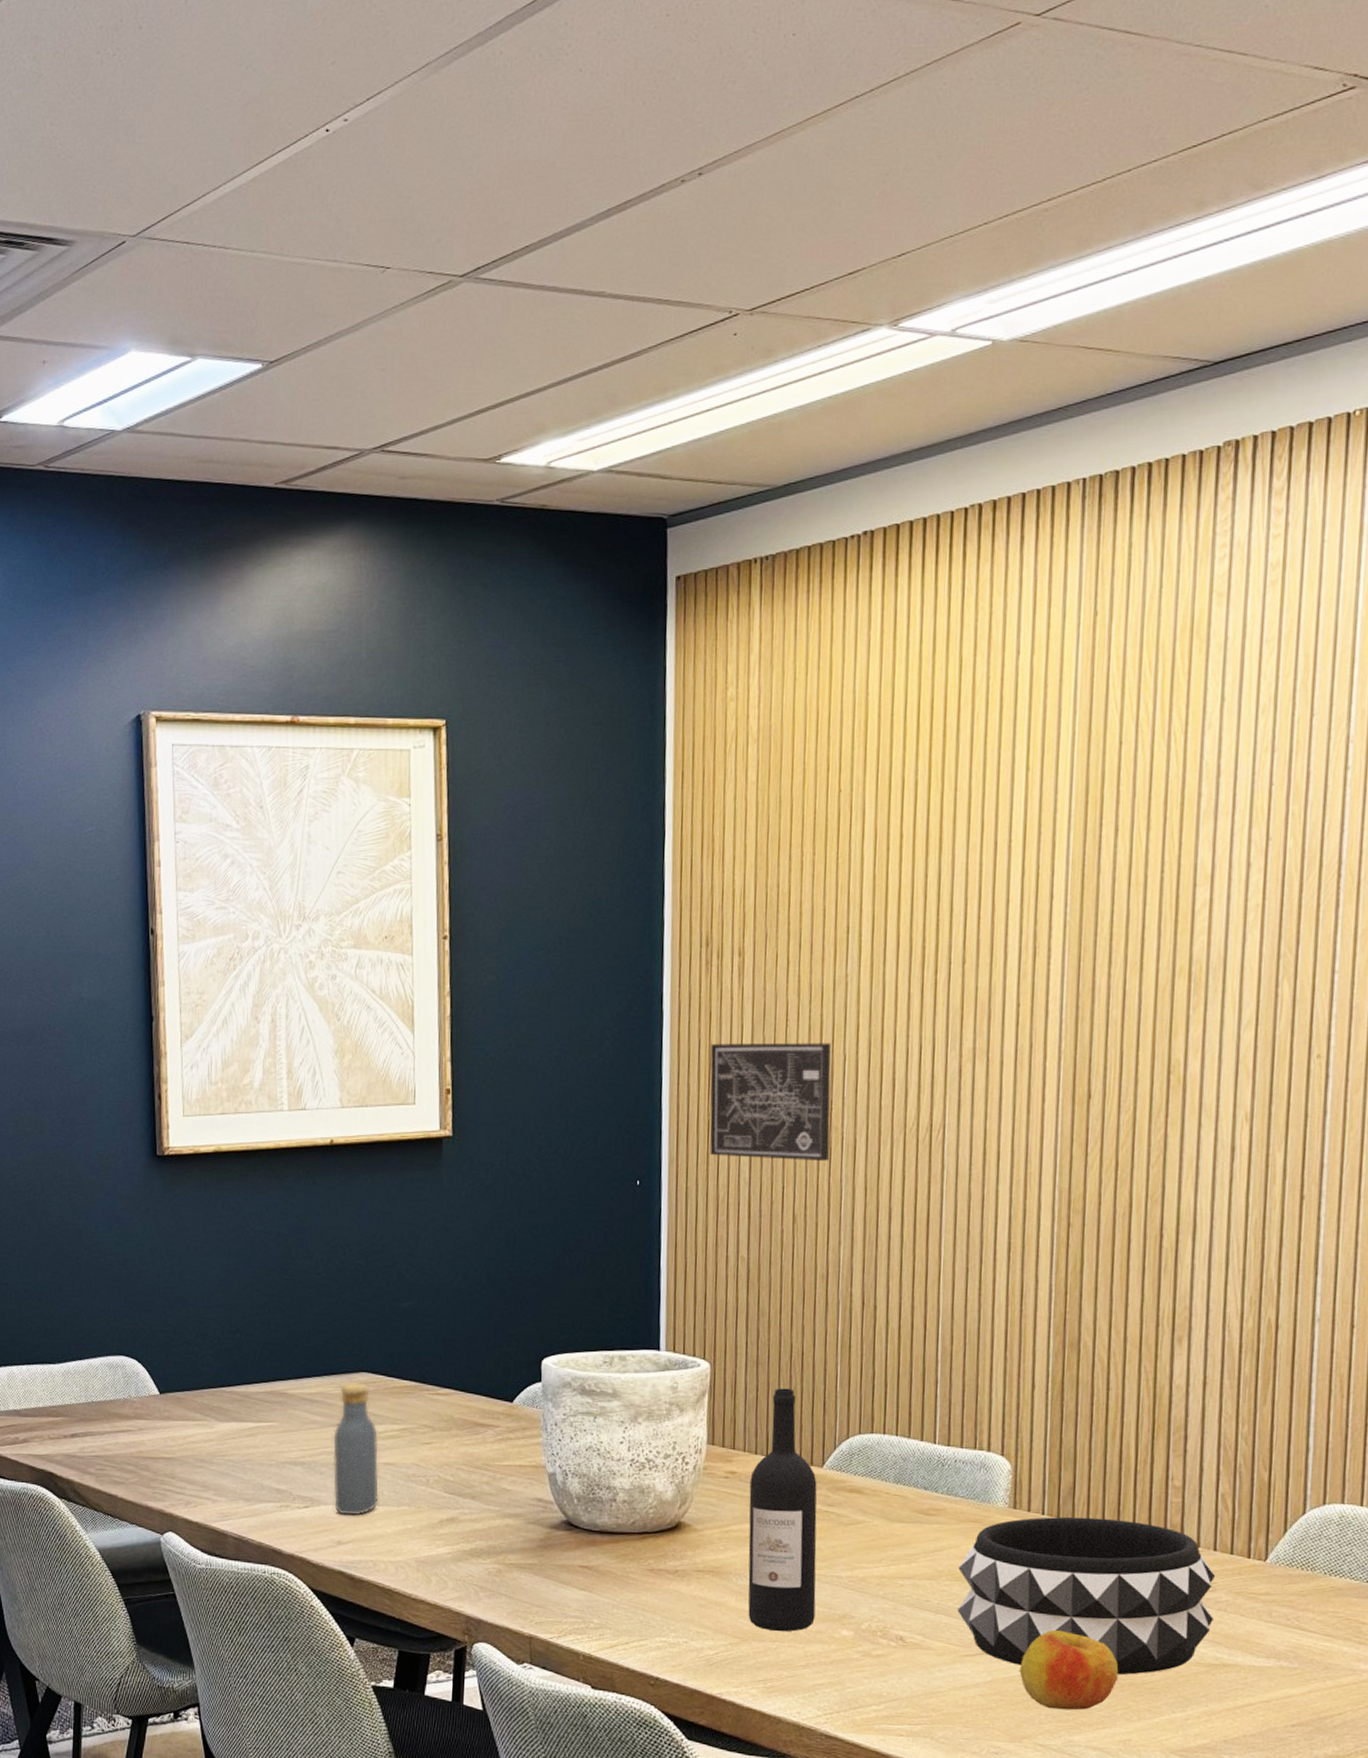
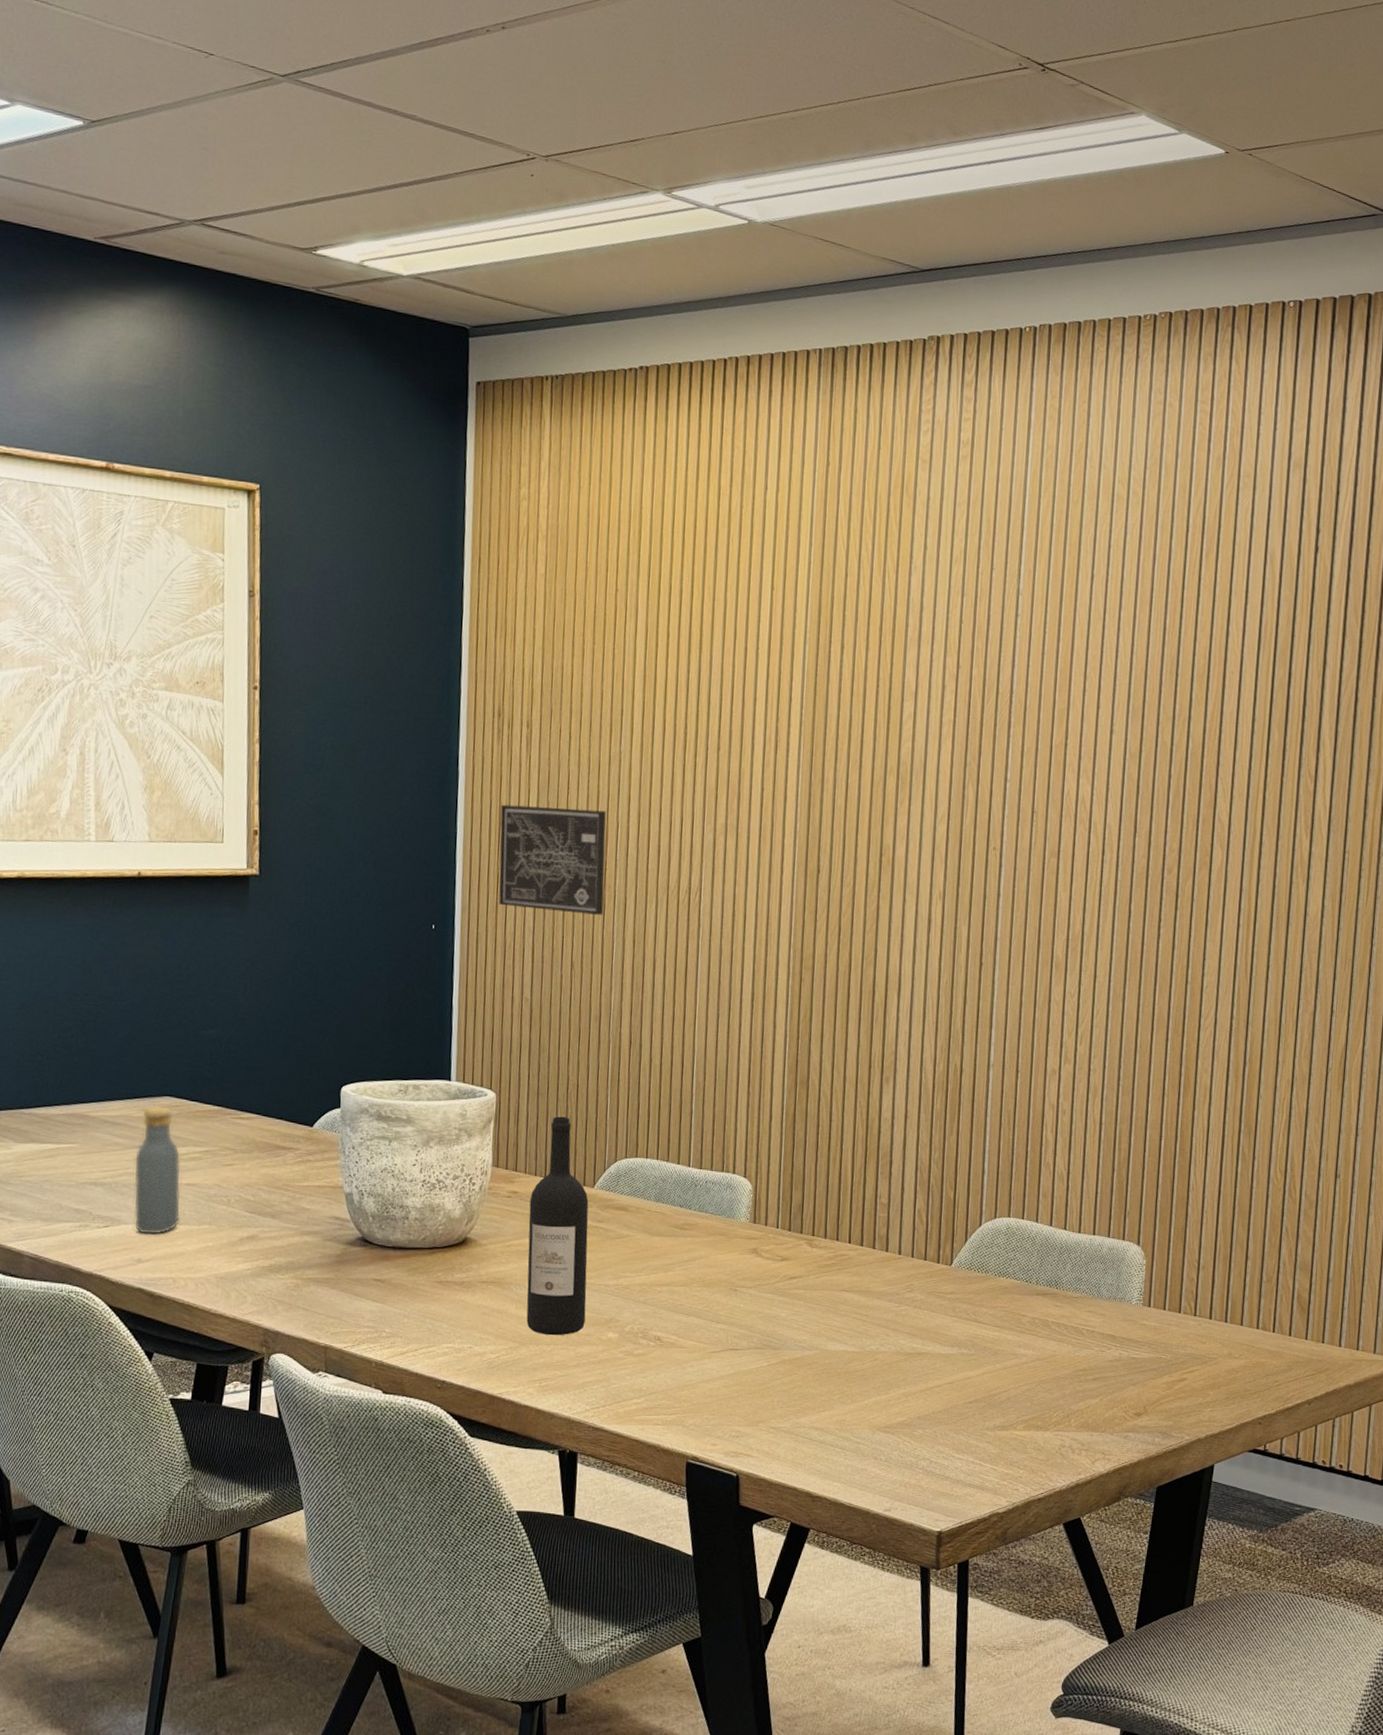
decorative bowl: present [957,1516,1216,1675] -> none [706,1230,913,1365]
apple: present [1019,1629,1119,1710] -> none [756,1327,837,1397]

